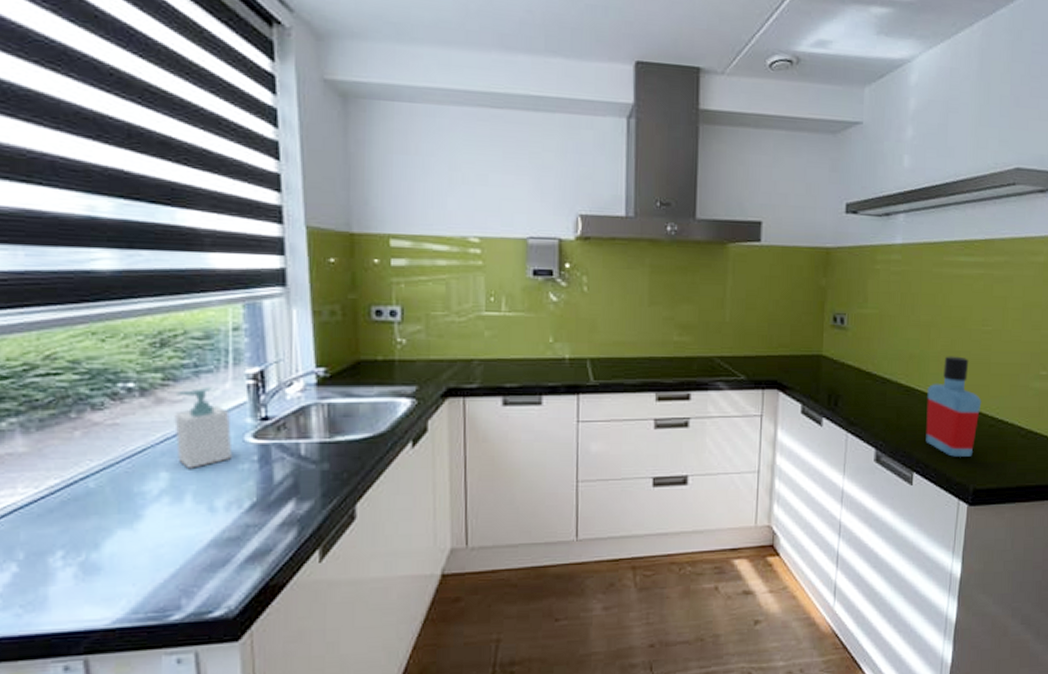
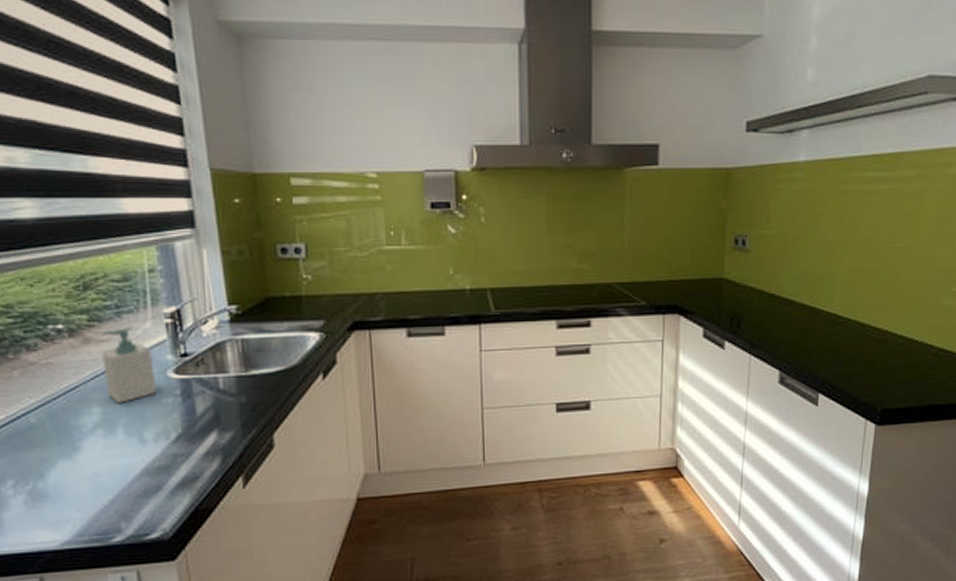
bottle: present [926,356,982,457] -> none [831,275,890,377]

